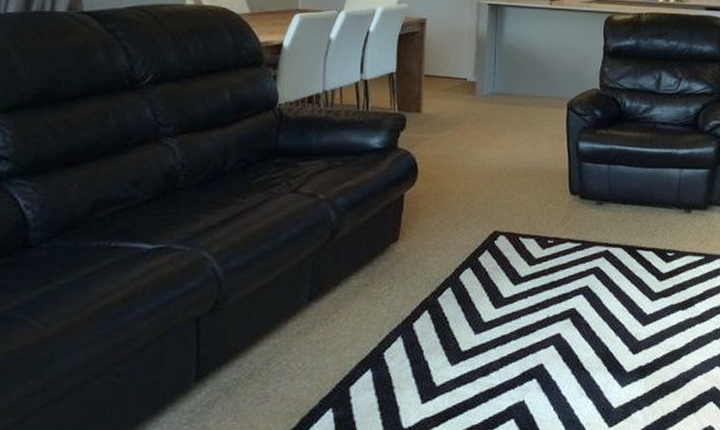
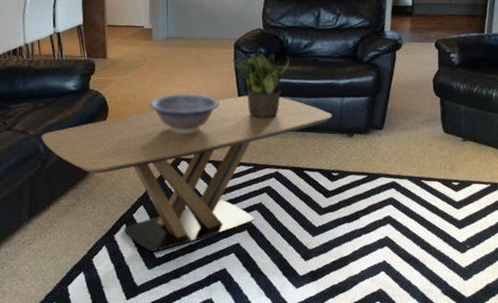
coffee table: none [333,162,670,344] -> present [41,95,333,252]
decorative bowl: none [466,157,547,203] -> present [149,93,220,133]
potted plant: none [563,110,627,189] -> present [231,48,290,118]

